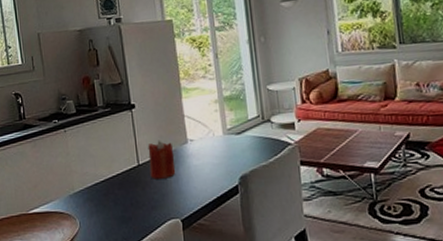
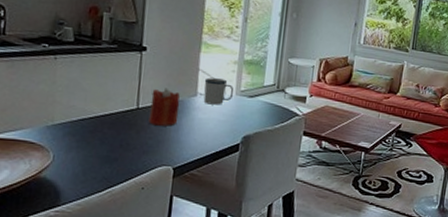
mug: none [191,120,222,149] -> present [203,77,234,105]

